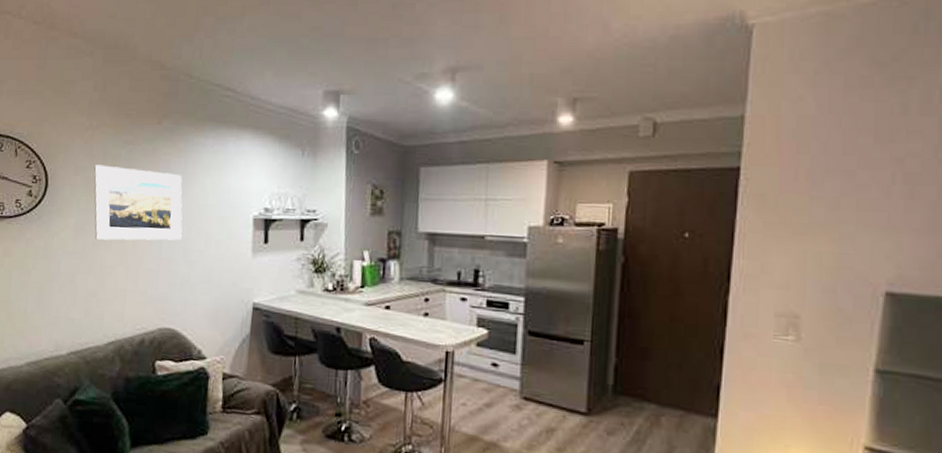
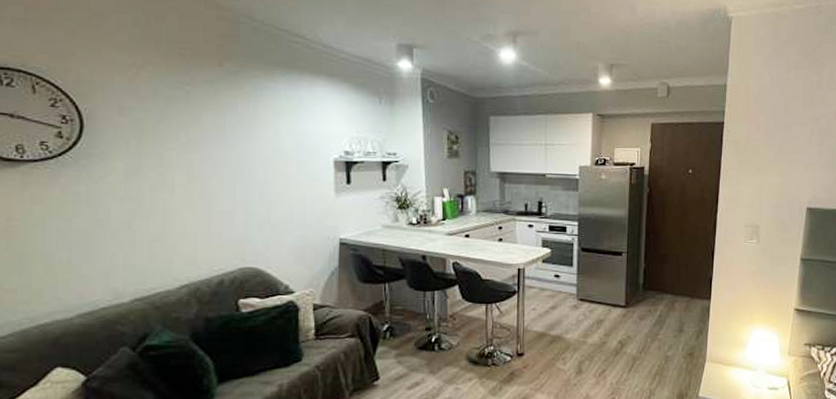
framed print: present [93,164,183,241] -> none [142,105,257,184]

